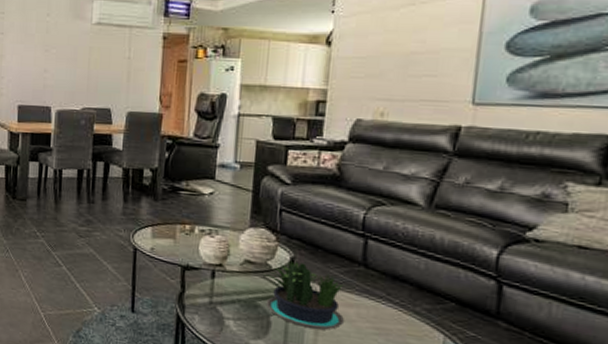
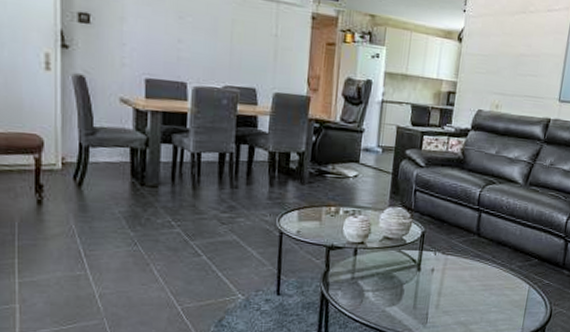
potted plant: present [264,261,345,330] -> none [399,235,462,292]

